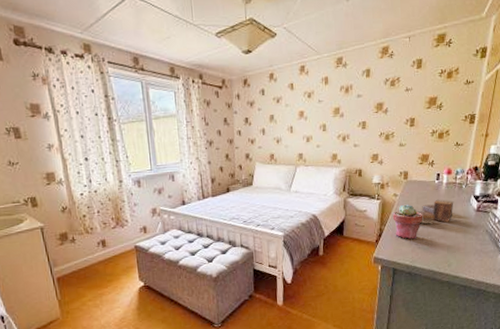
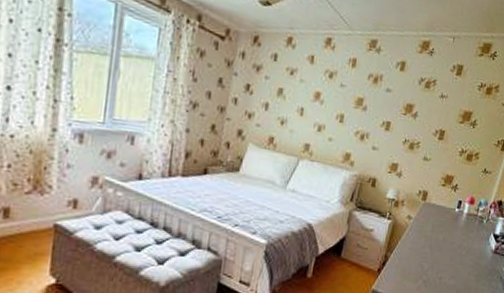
potted succulent: present [393,204,423,240] -> none [402,230,437,275]
book: present [416,199,454,224] -> none [429,231,472,261]

